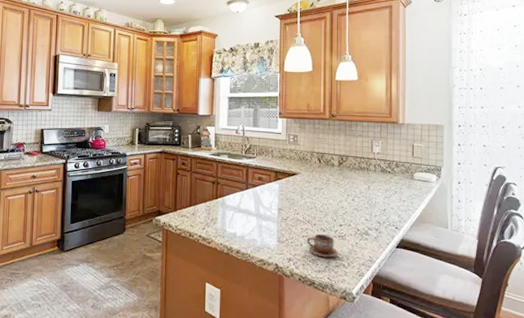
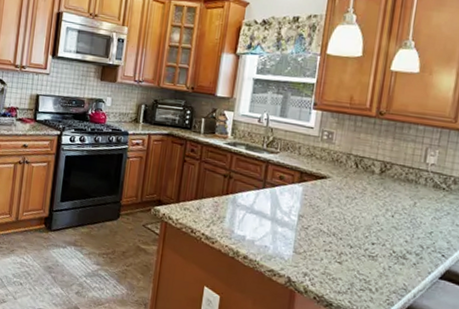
cup: present [306,233,339,258] -> none [328,249,366,279]

